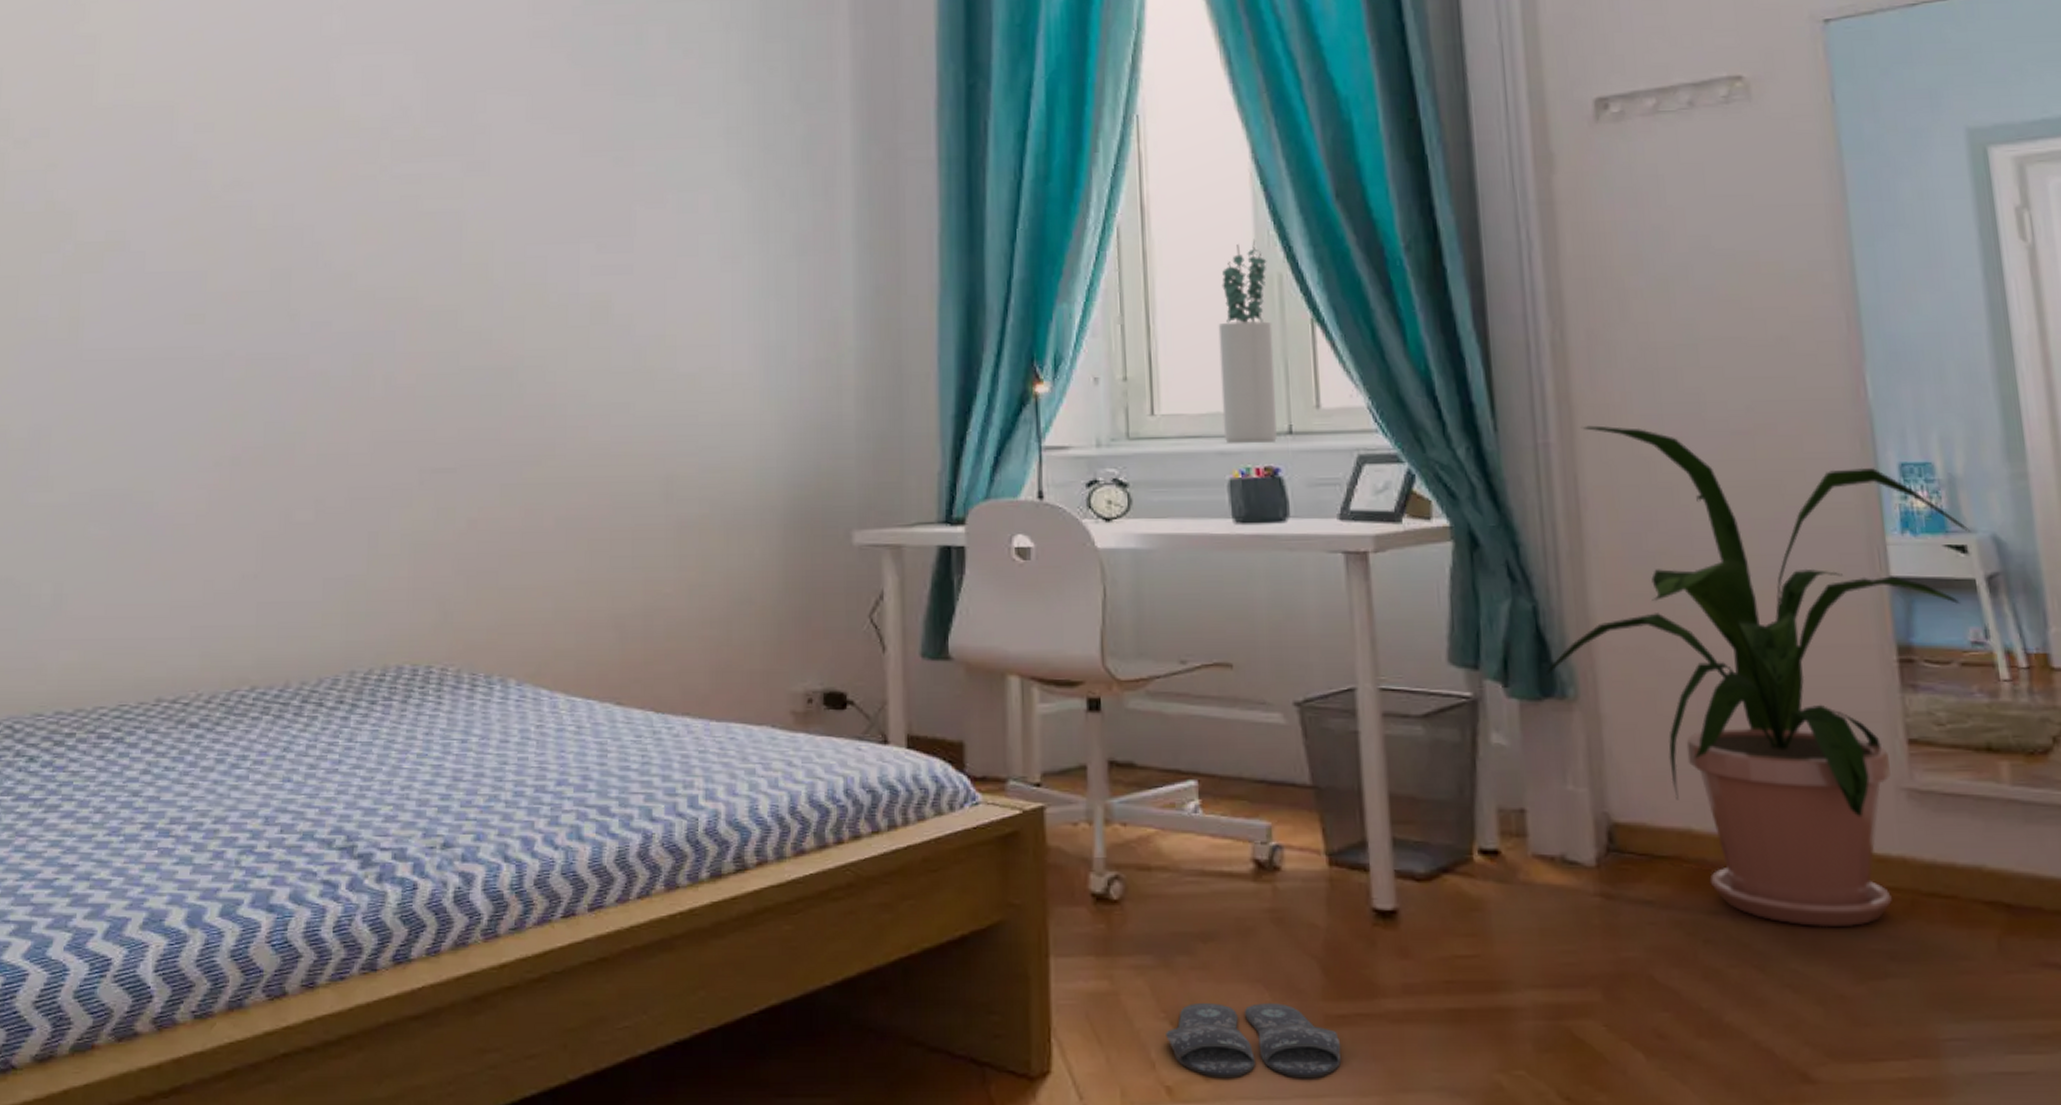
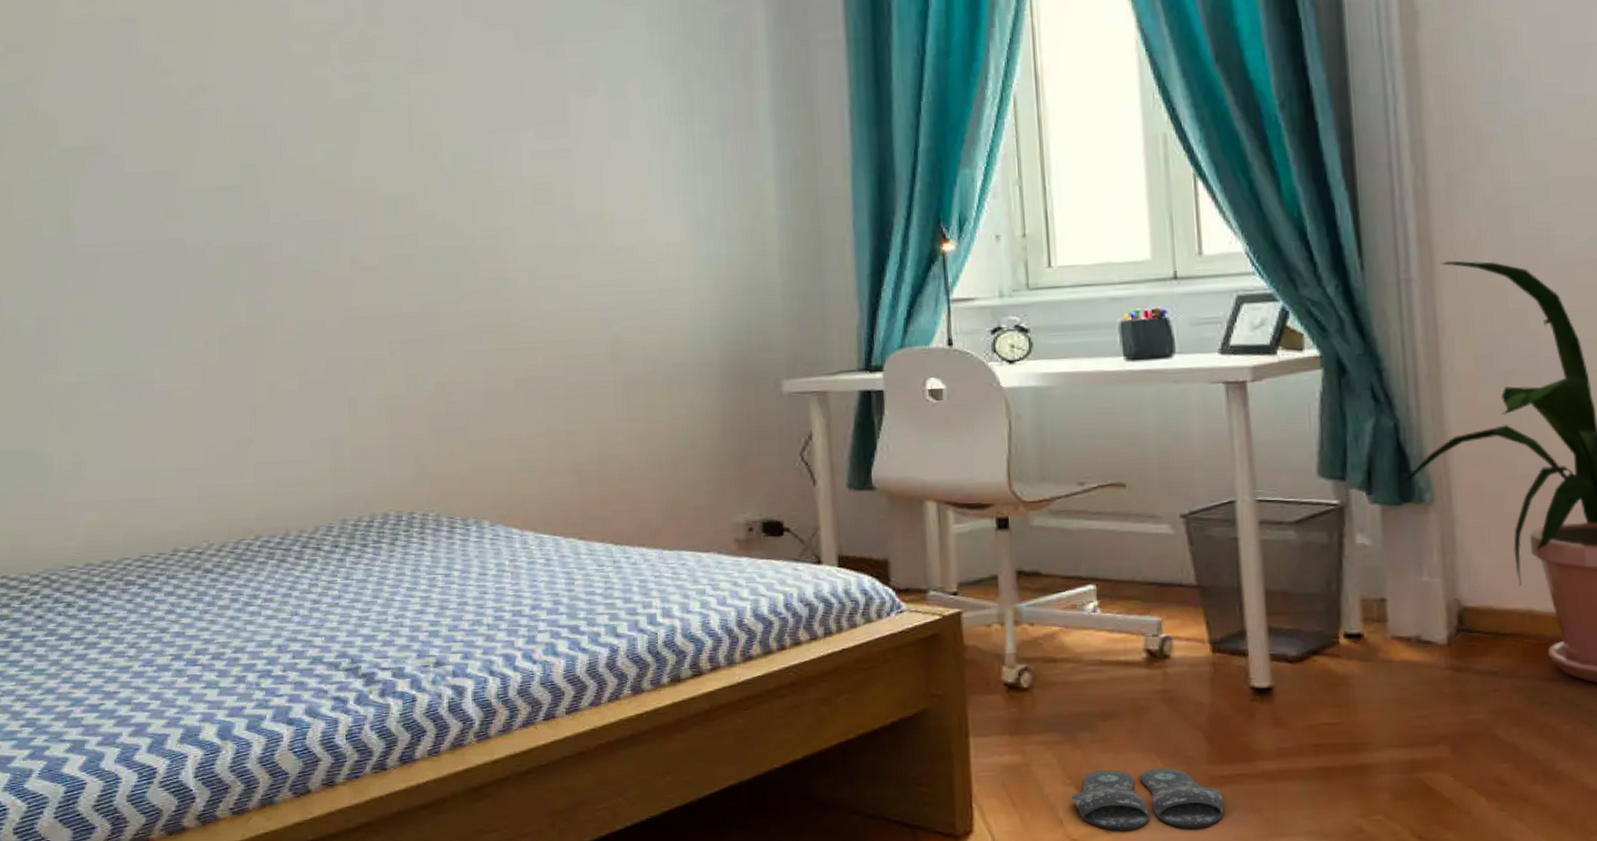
vase: present [1218,239,1277,444] -> none [1108,102,1163,290]

